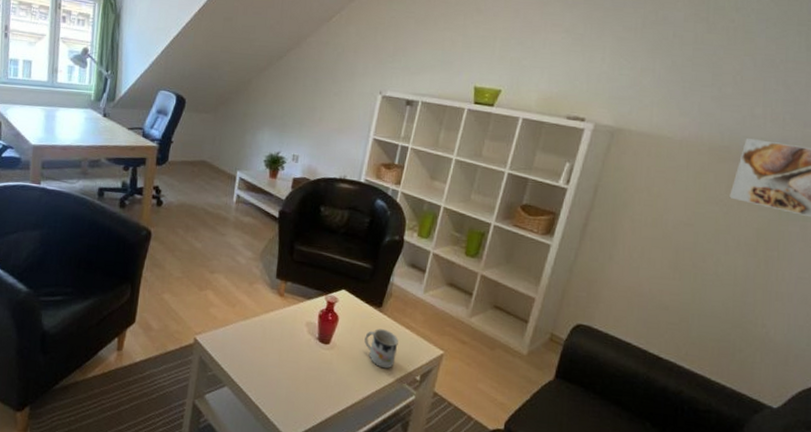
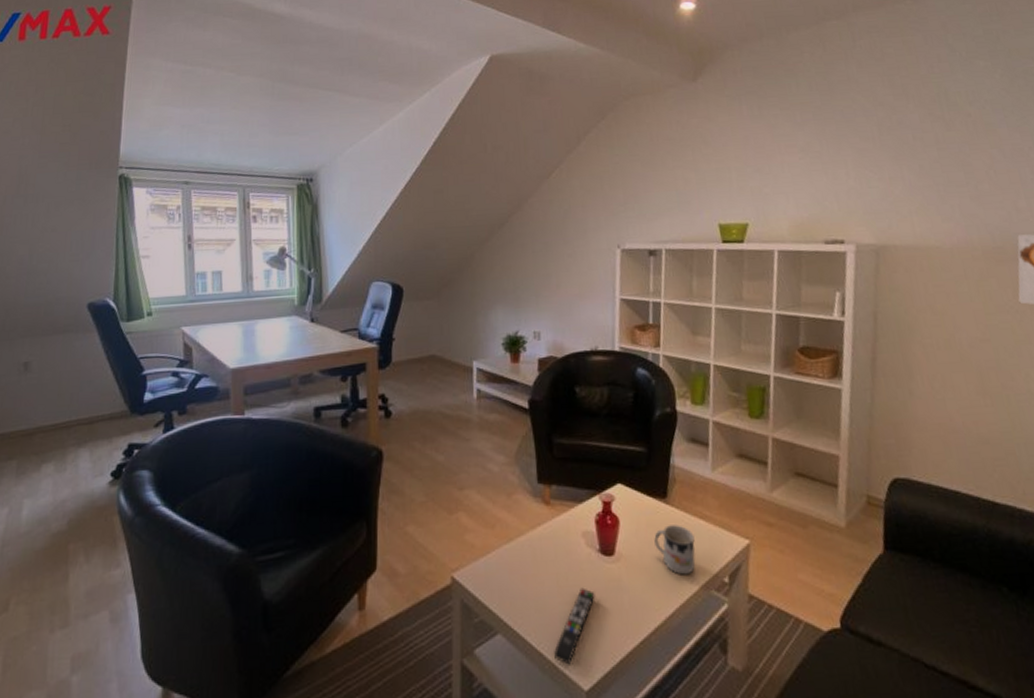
remote control: none [267,364,309,419] -> present [553,587,595,665]

